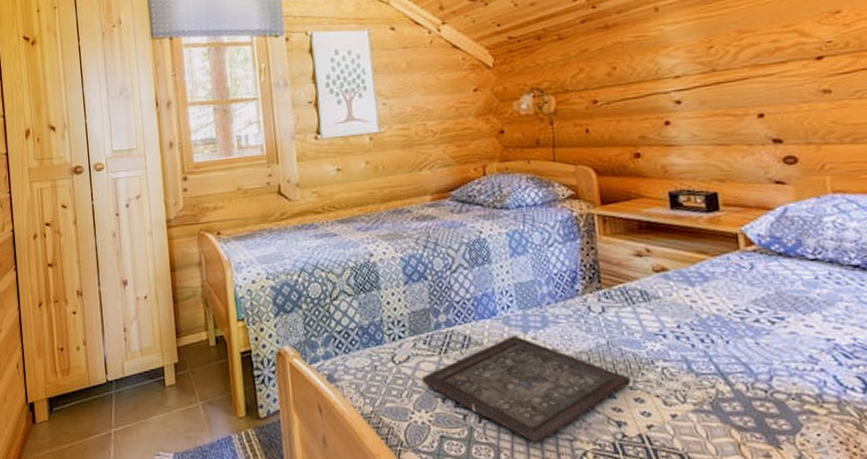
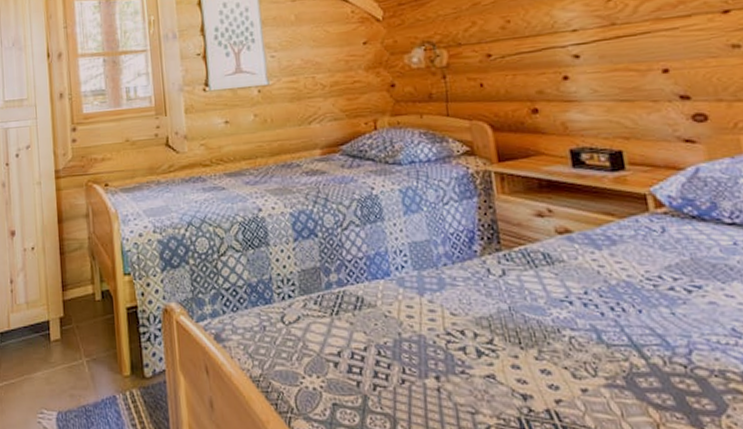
tray: present [422,335,631,444] -> none [313,297,536,416]

